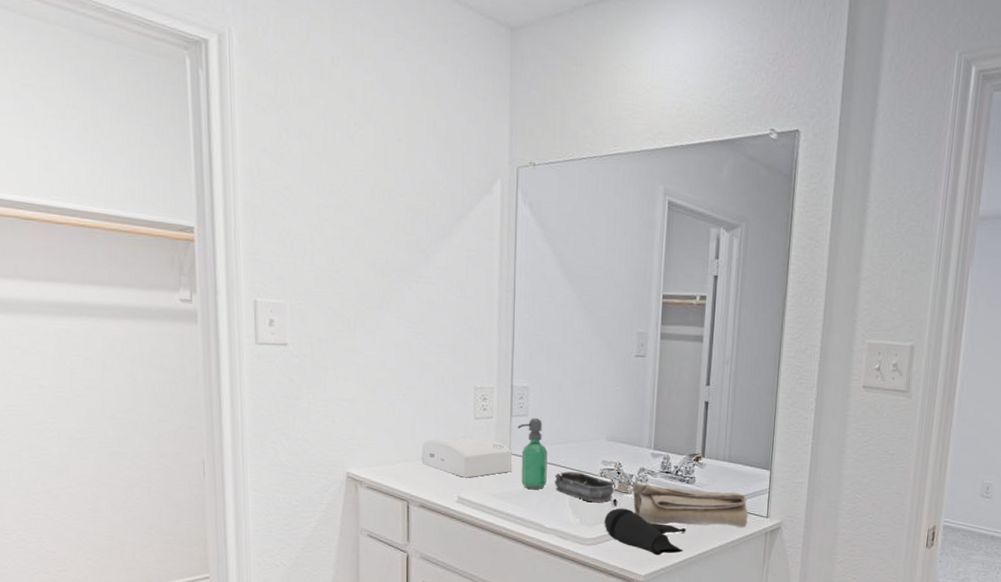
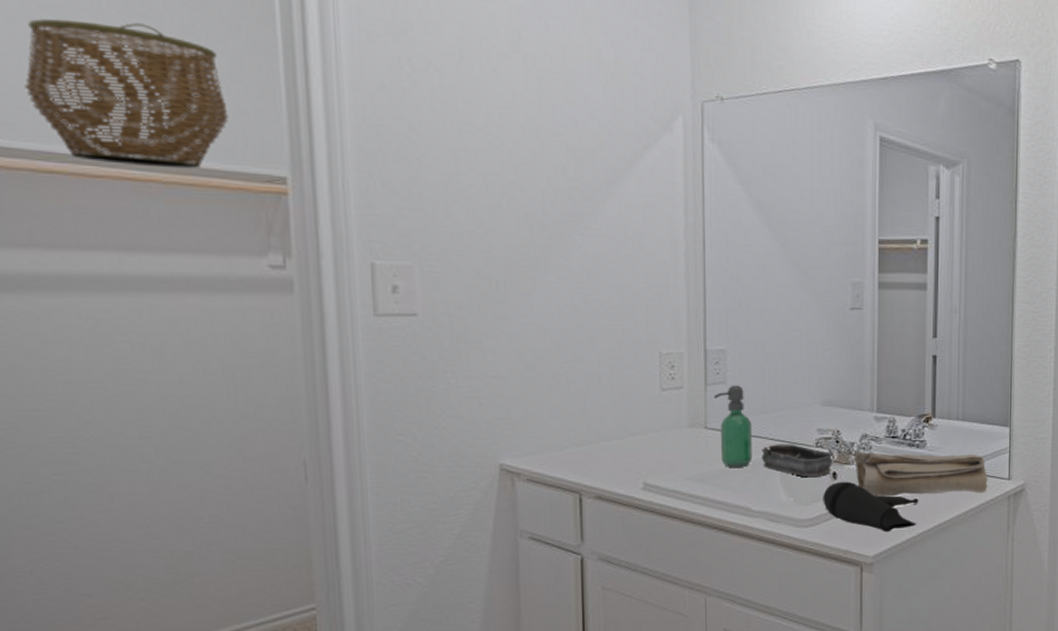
basket: none [12,95,153,219] -> present [25,18,229,169]
tissue dispenser: present [421,436,513,478] -> none [595,411,710,460]

